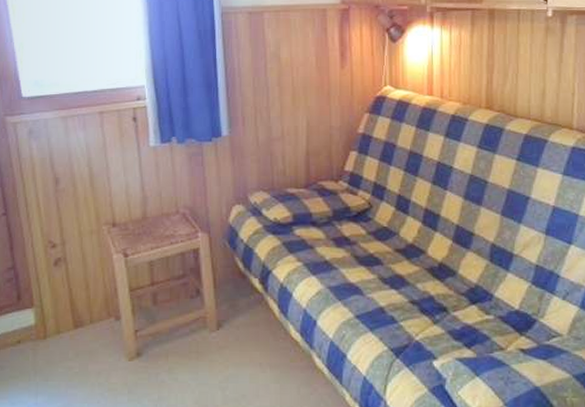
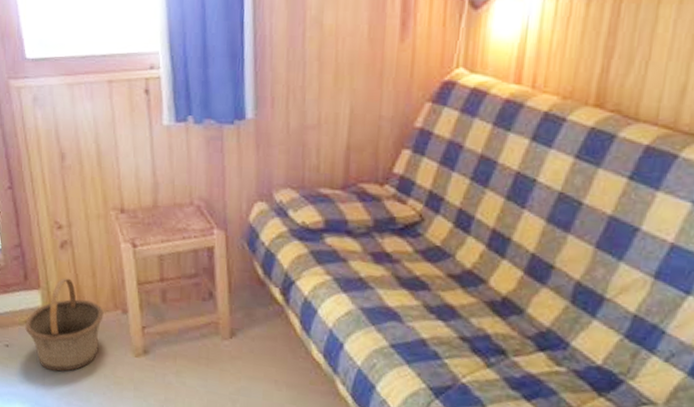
basket: none [18,293,97,387] -> present [25,277,104,371]

